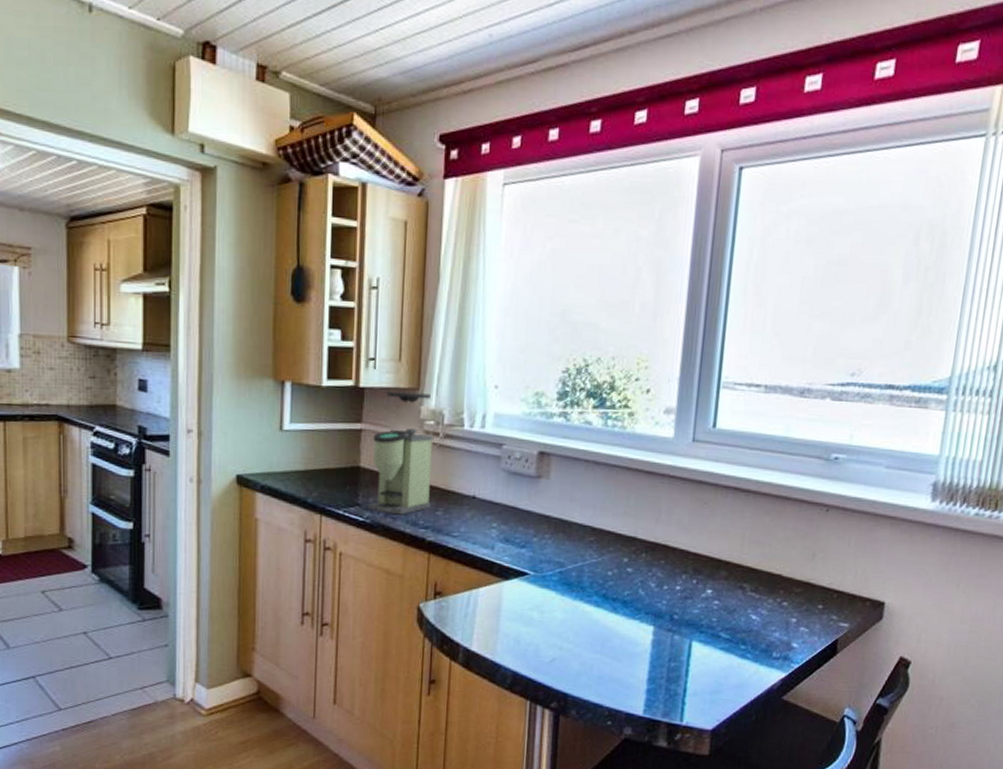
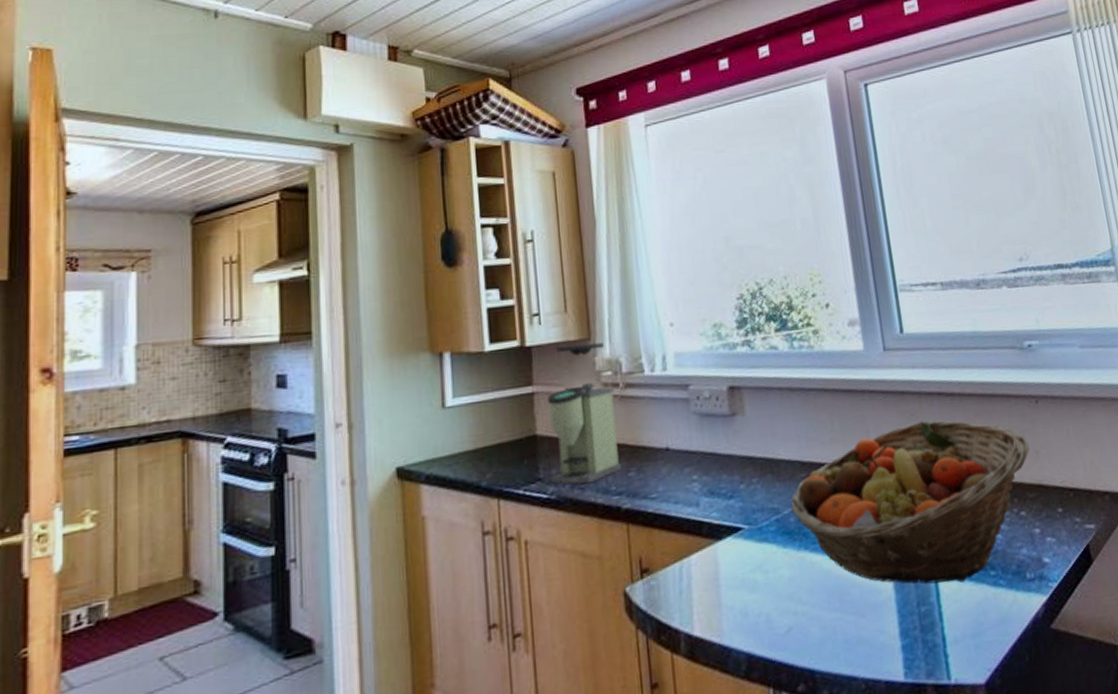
fruit basket: none [574,510,808,650] -> present [790,420,1030,585]

